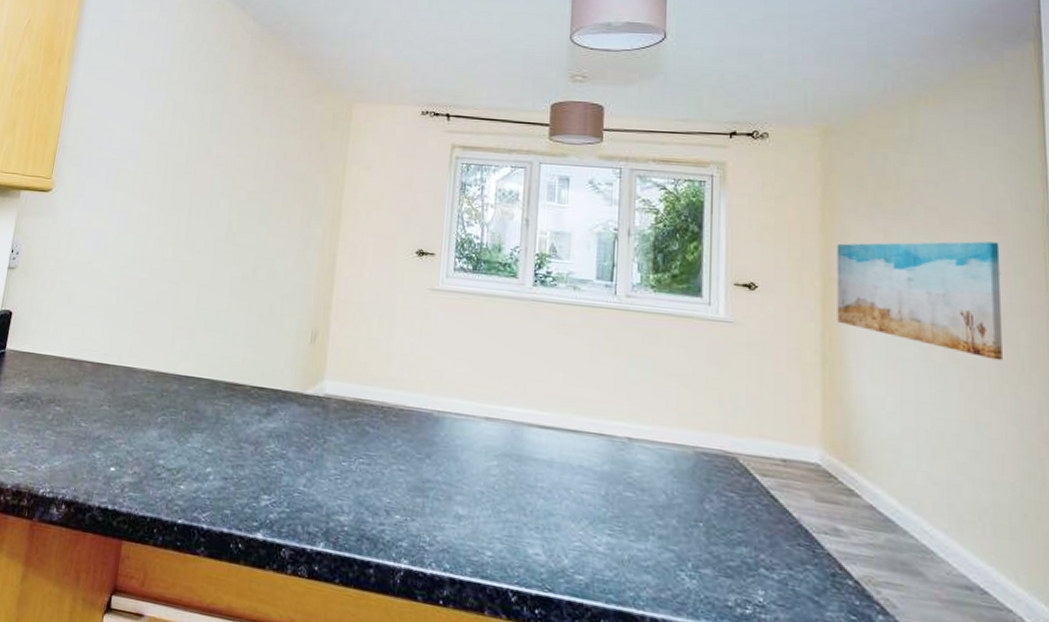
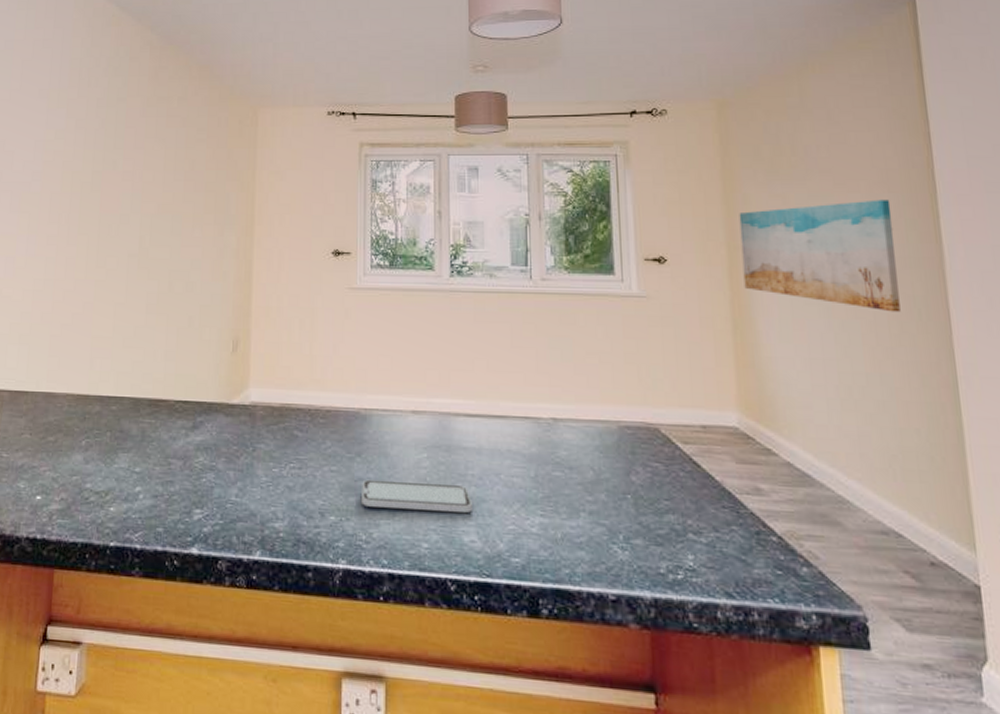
smartphone: none [428,481,539,525] -> present [362,479,472,513]

